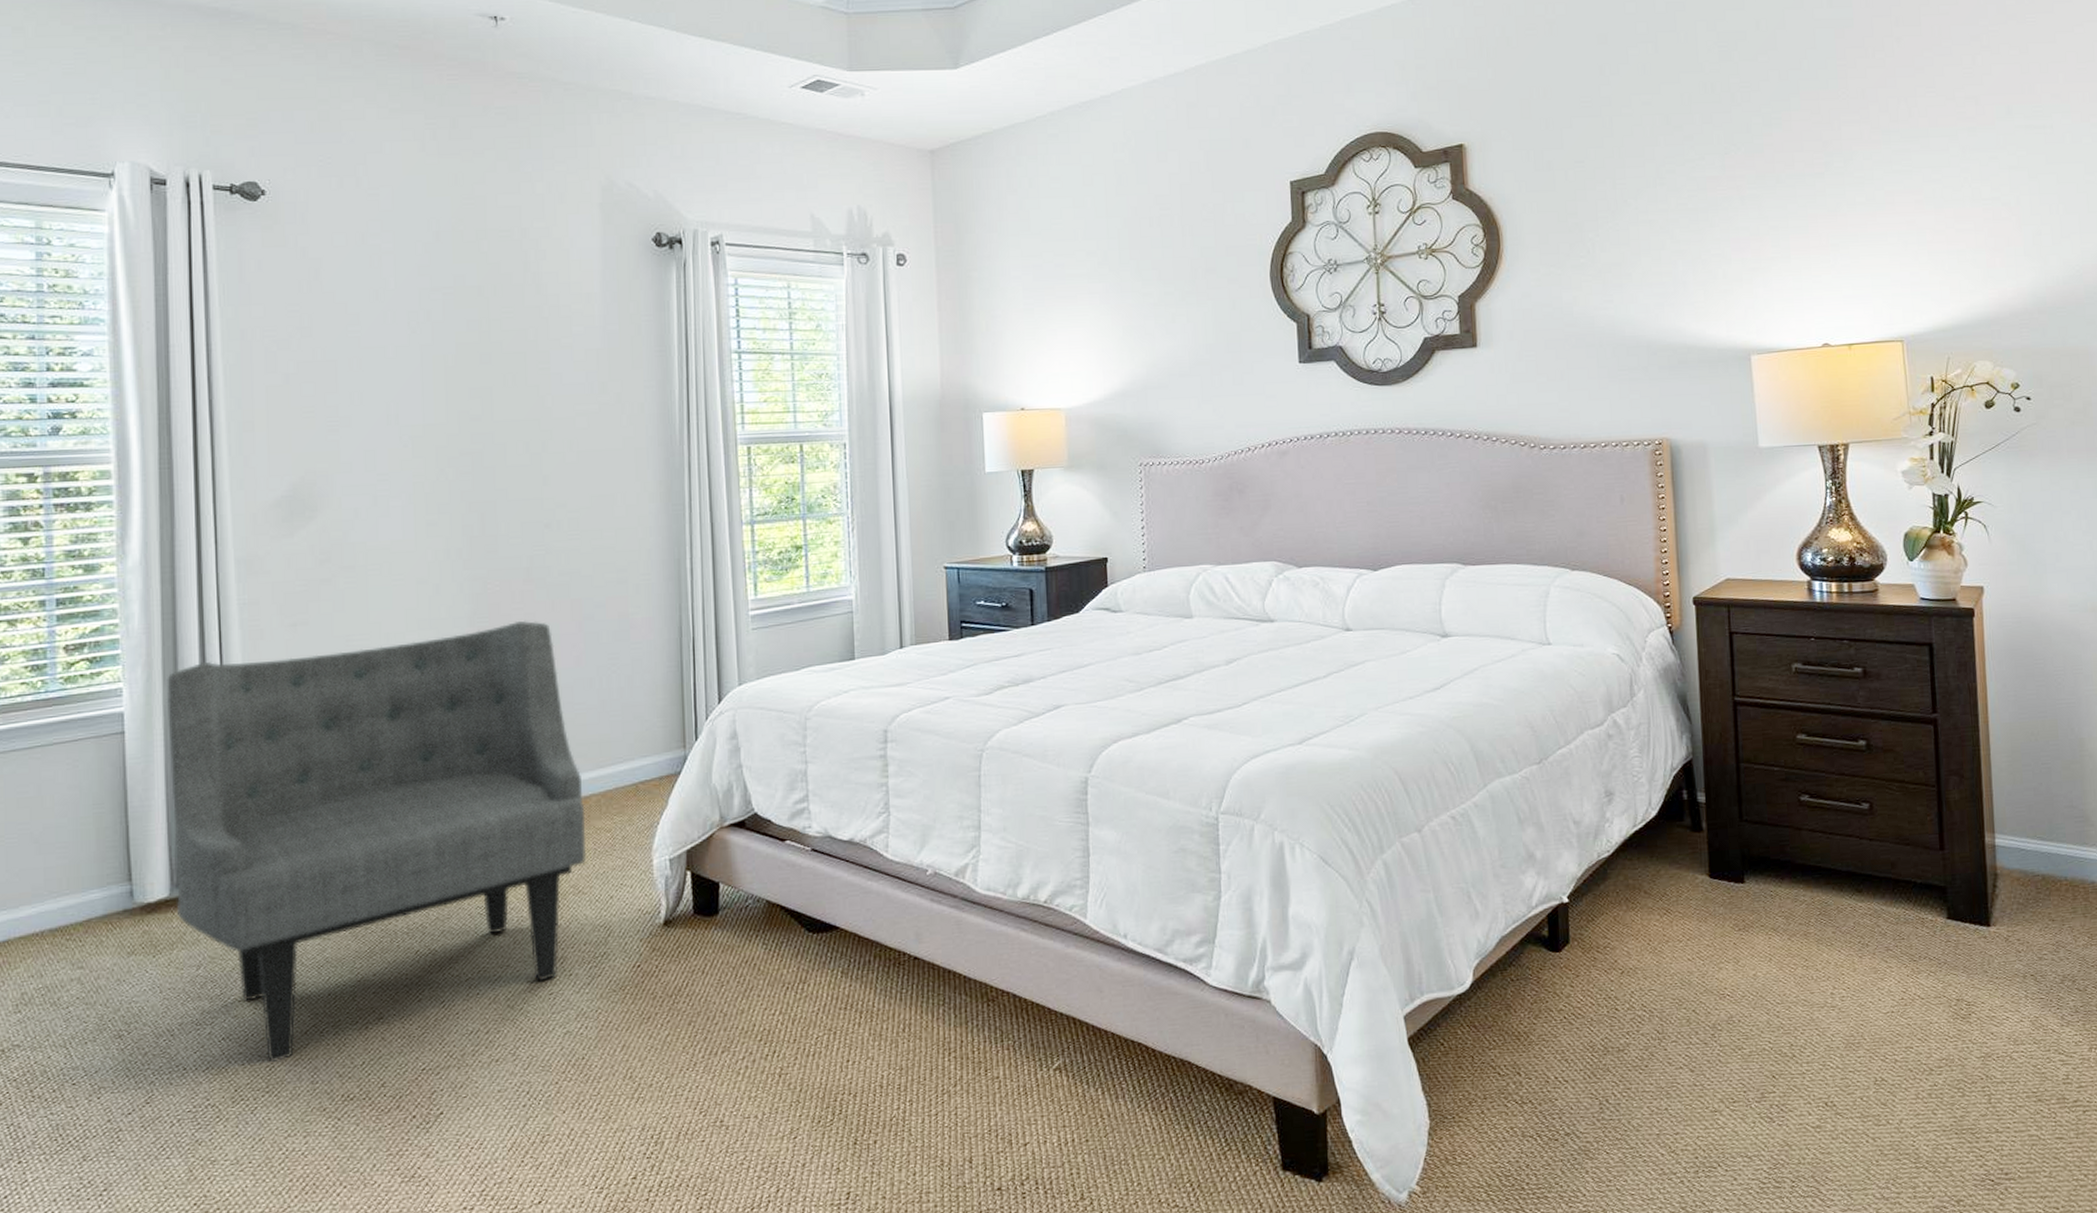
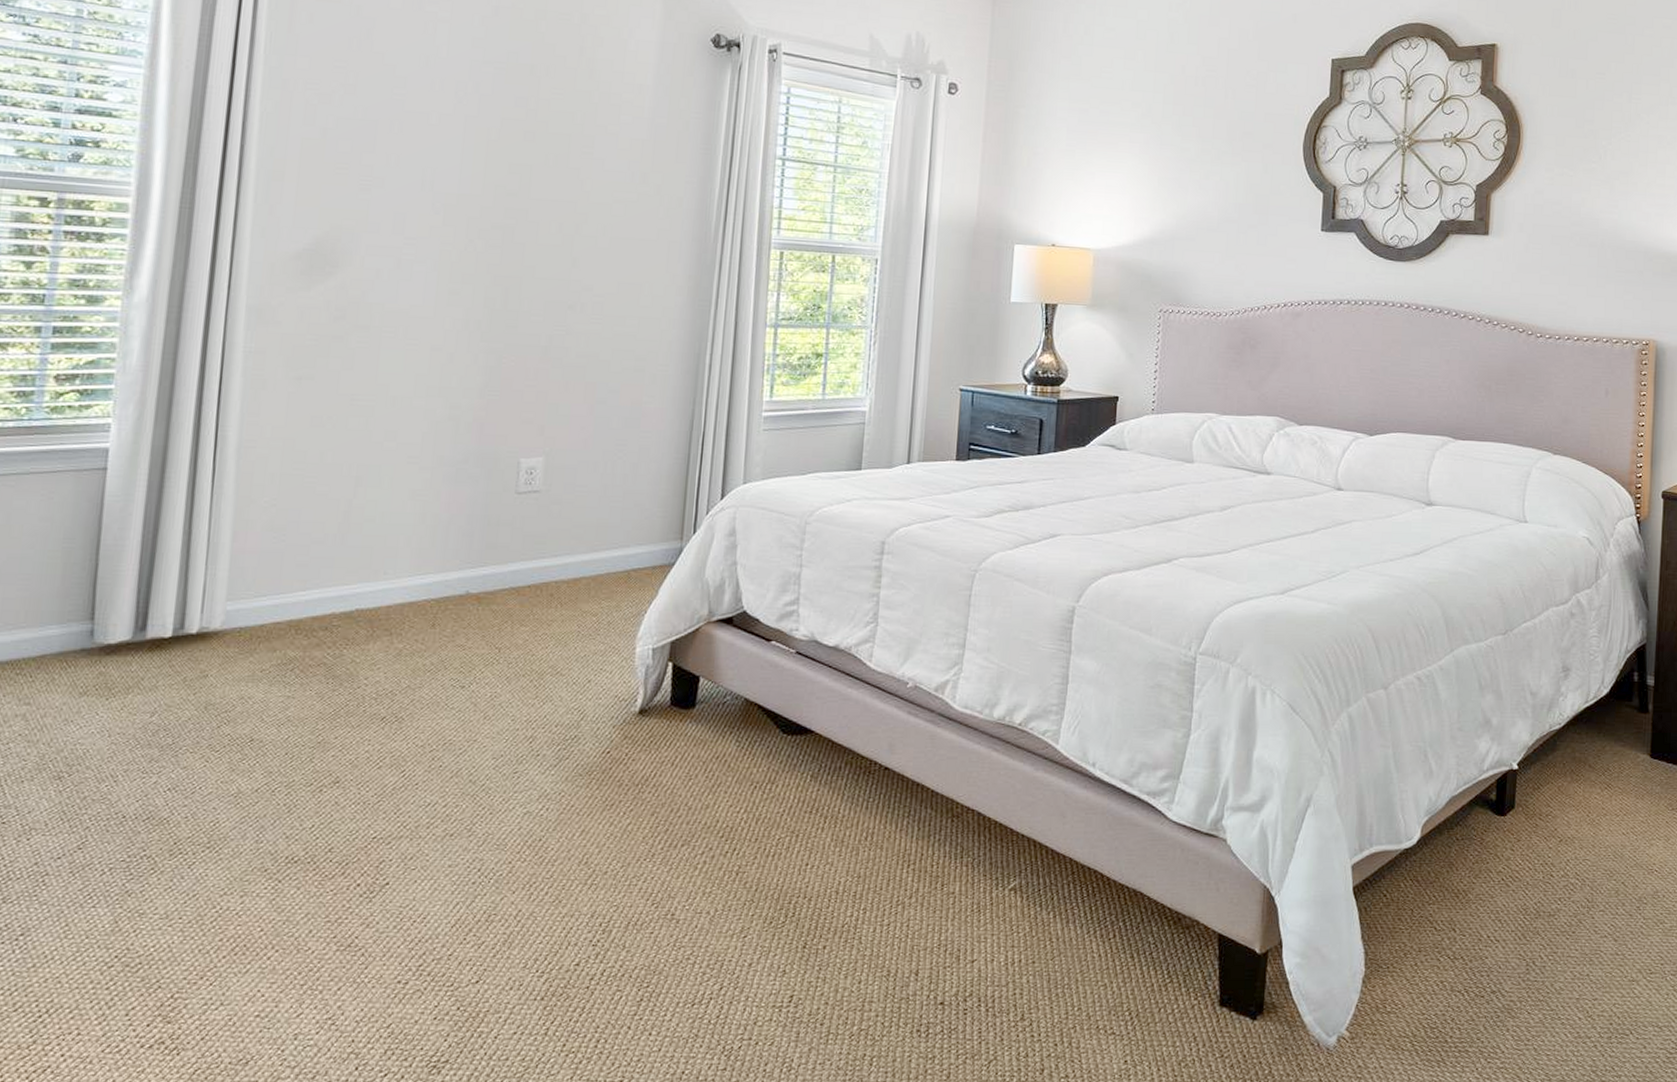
armchair: present [166,620,587,1062] -> none [138,398,574,817]

